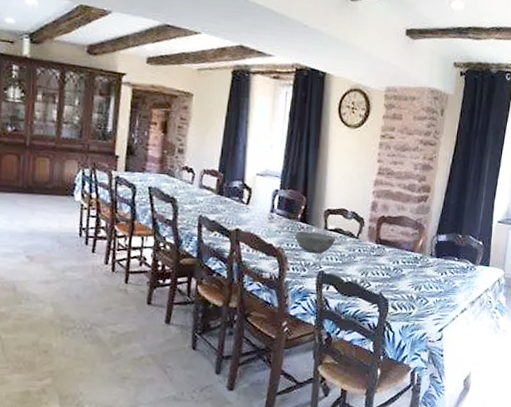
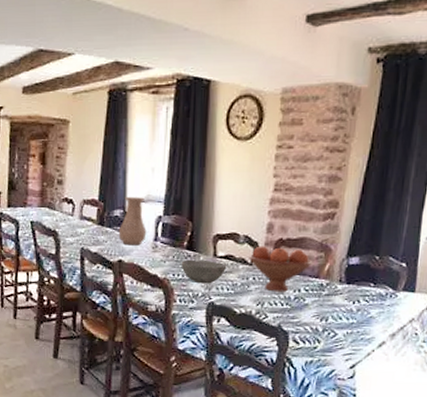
vase: none [236,169,264,216] -> present [118,196,147,246]
fruit bowl: none [355,221,409,263] -> present [249,246,313,292]

